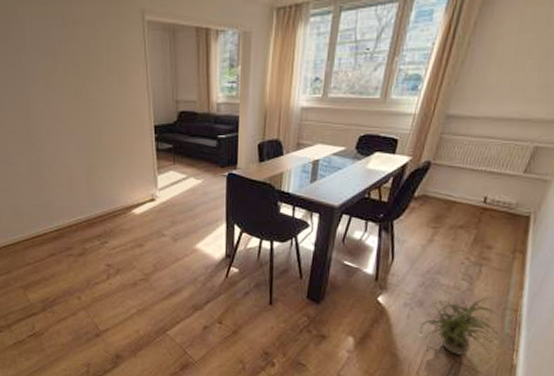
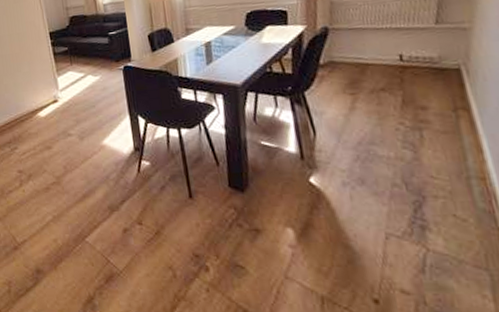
potted plant: present [419,296,506,356] -> none [369,164,485,241]

